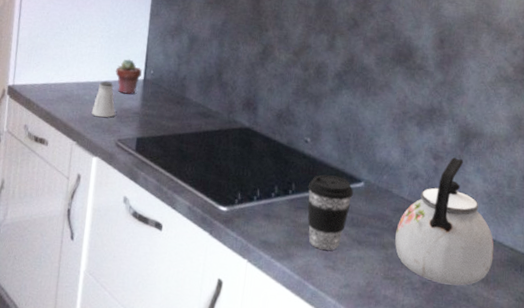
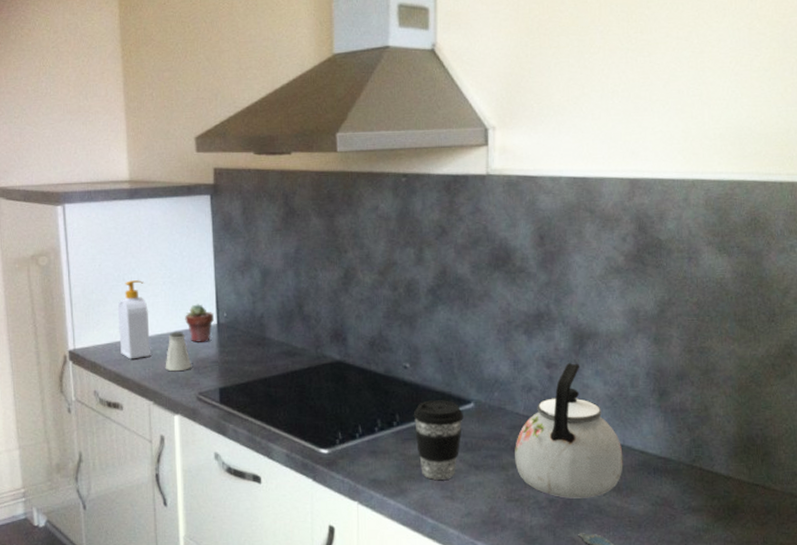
soap bottle: none [54,30,85,101] -> present [117,280,150,360]

